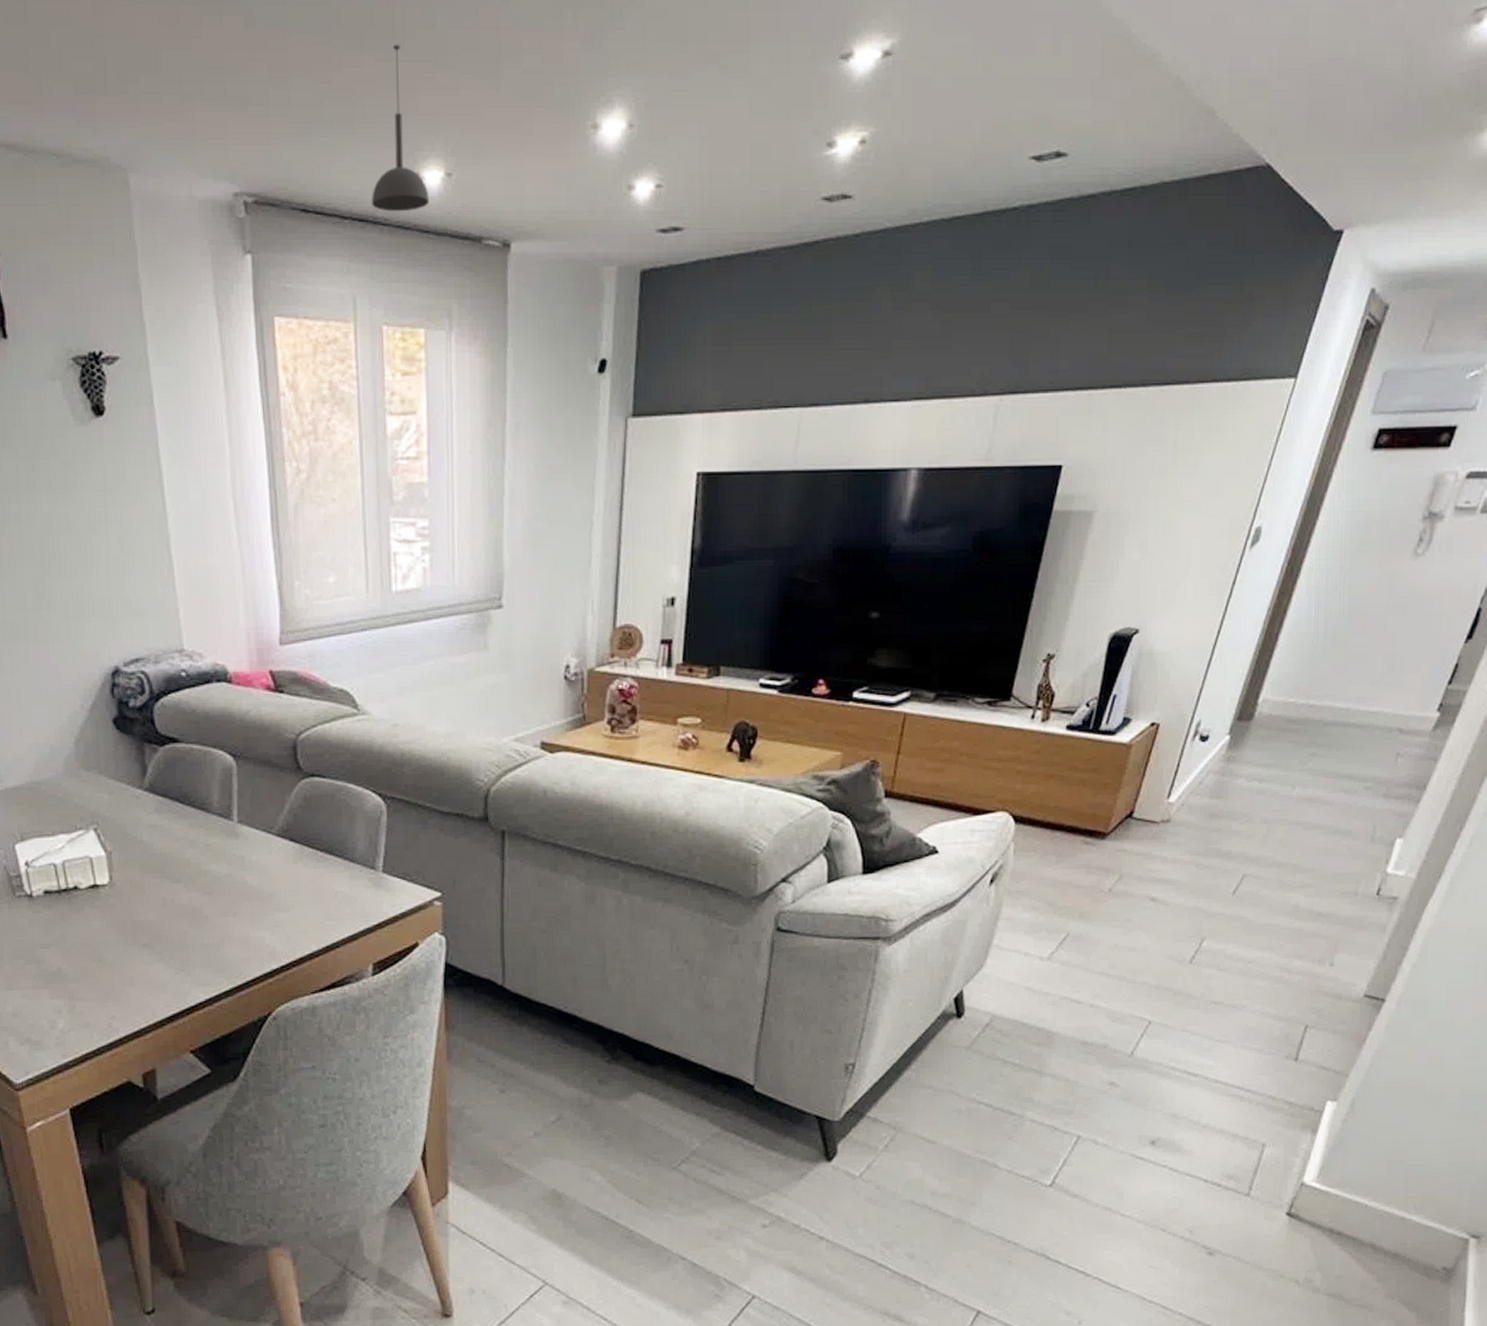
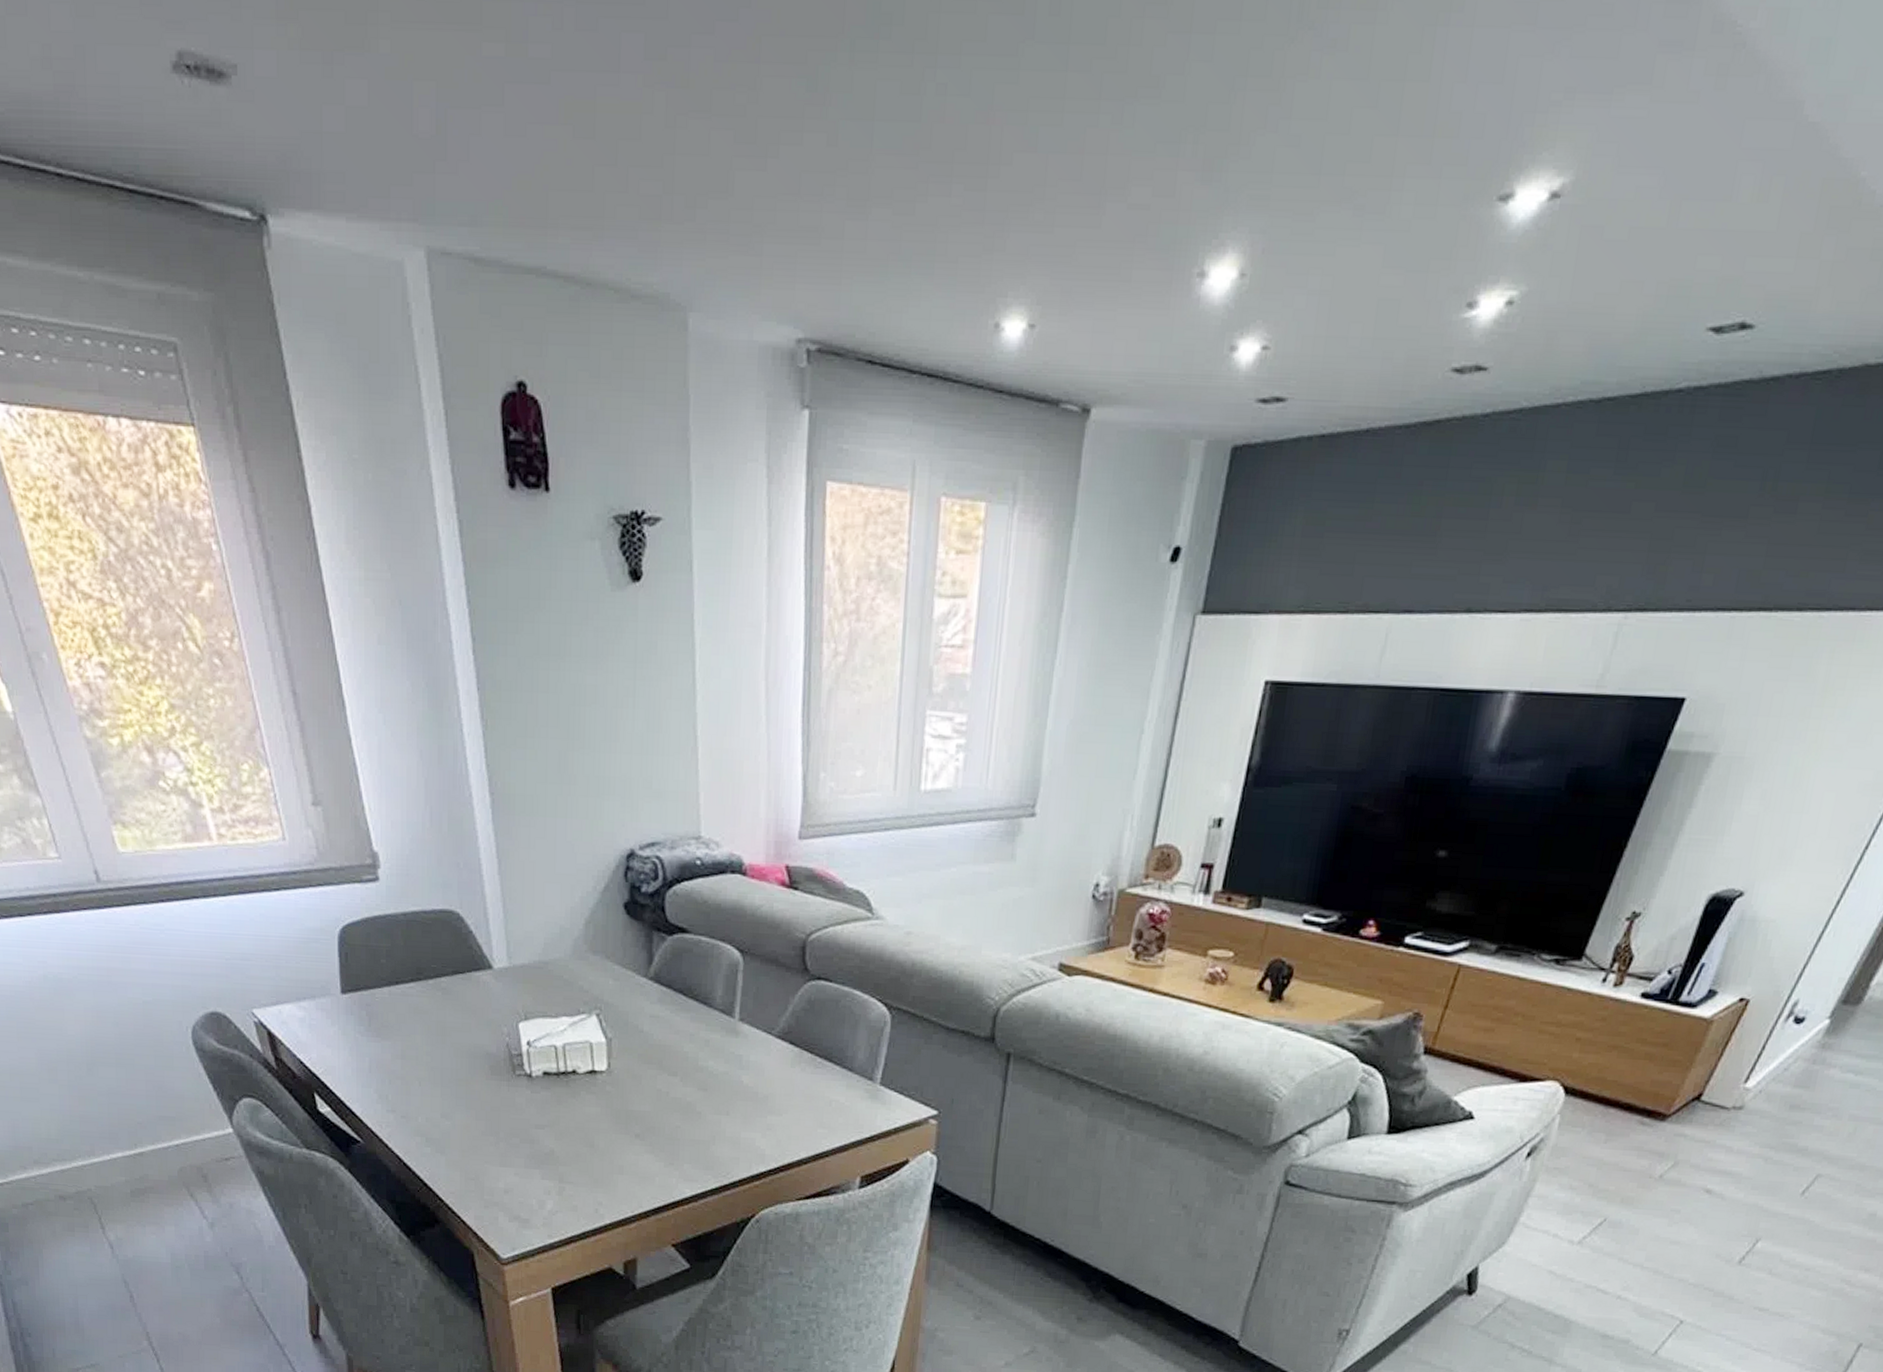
pendant light: present [372,44,430,212] -> none [944,170,1008,368]

